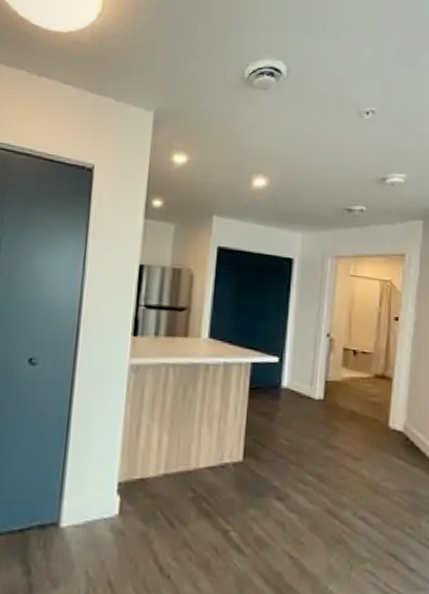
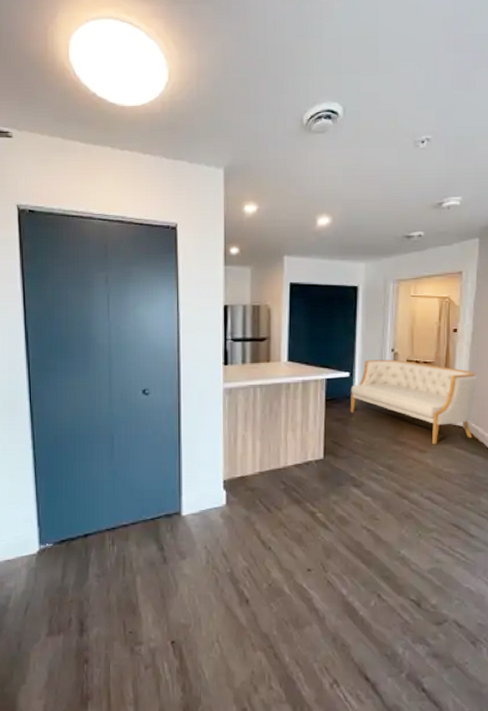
sofa: none [277,344,419,453] -> present [350,359,477,445]

